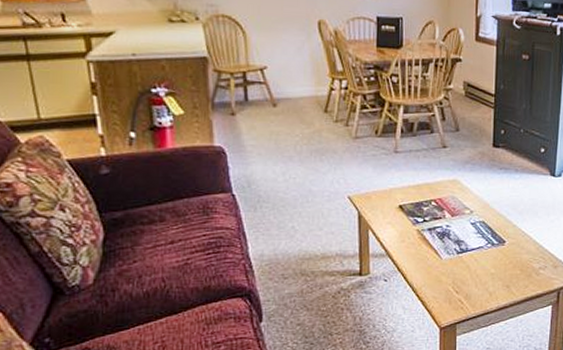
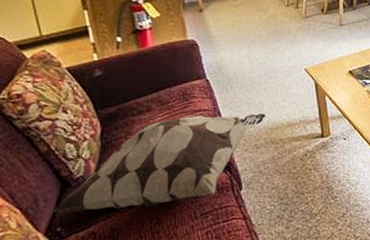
decorative pillow: none [41,233,298,329] -> present [53,113,266,214]

